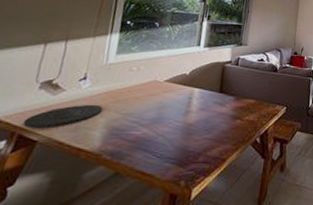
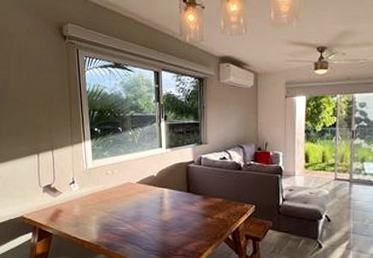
plate: present [22,104,104,129] -> none [39,204,93,224]

